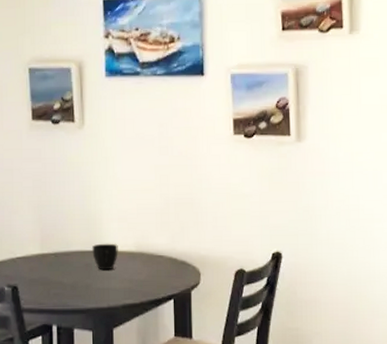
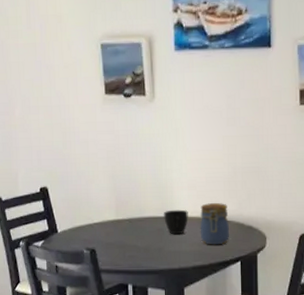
jar: none [131,236,161,282] -> present [200,203,229,245]

